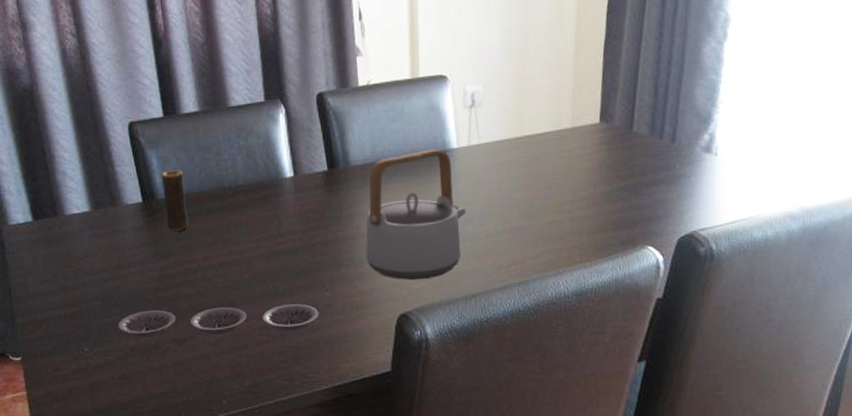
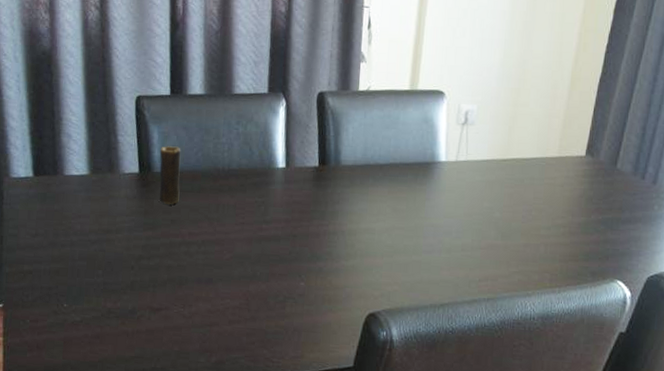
plate: present [118,304,319,339] -> none [98,276,292,315]
teapot: present [365,149,466,281] -> none [344,159,446,283]

